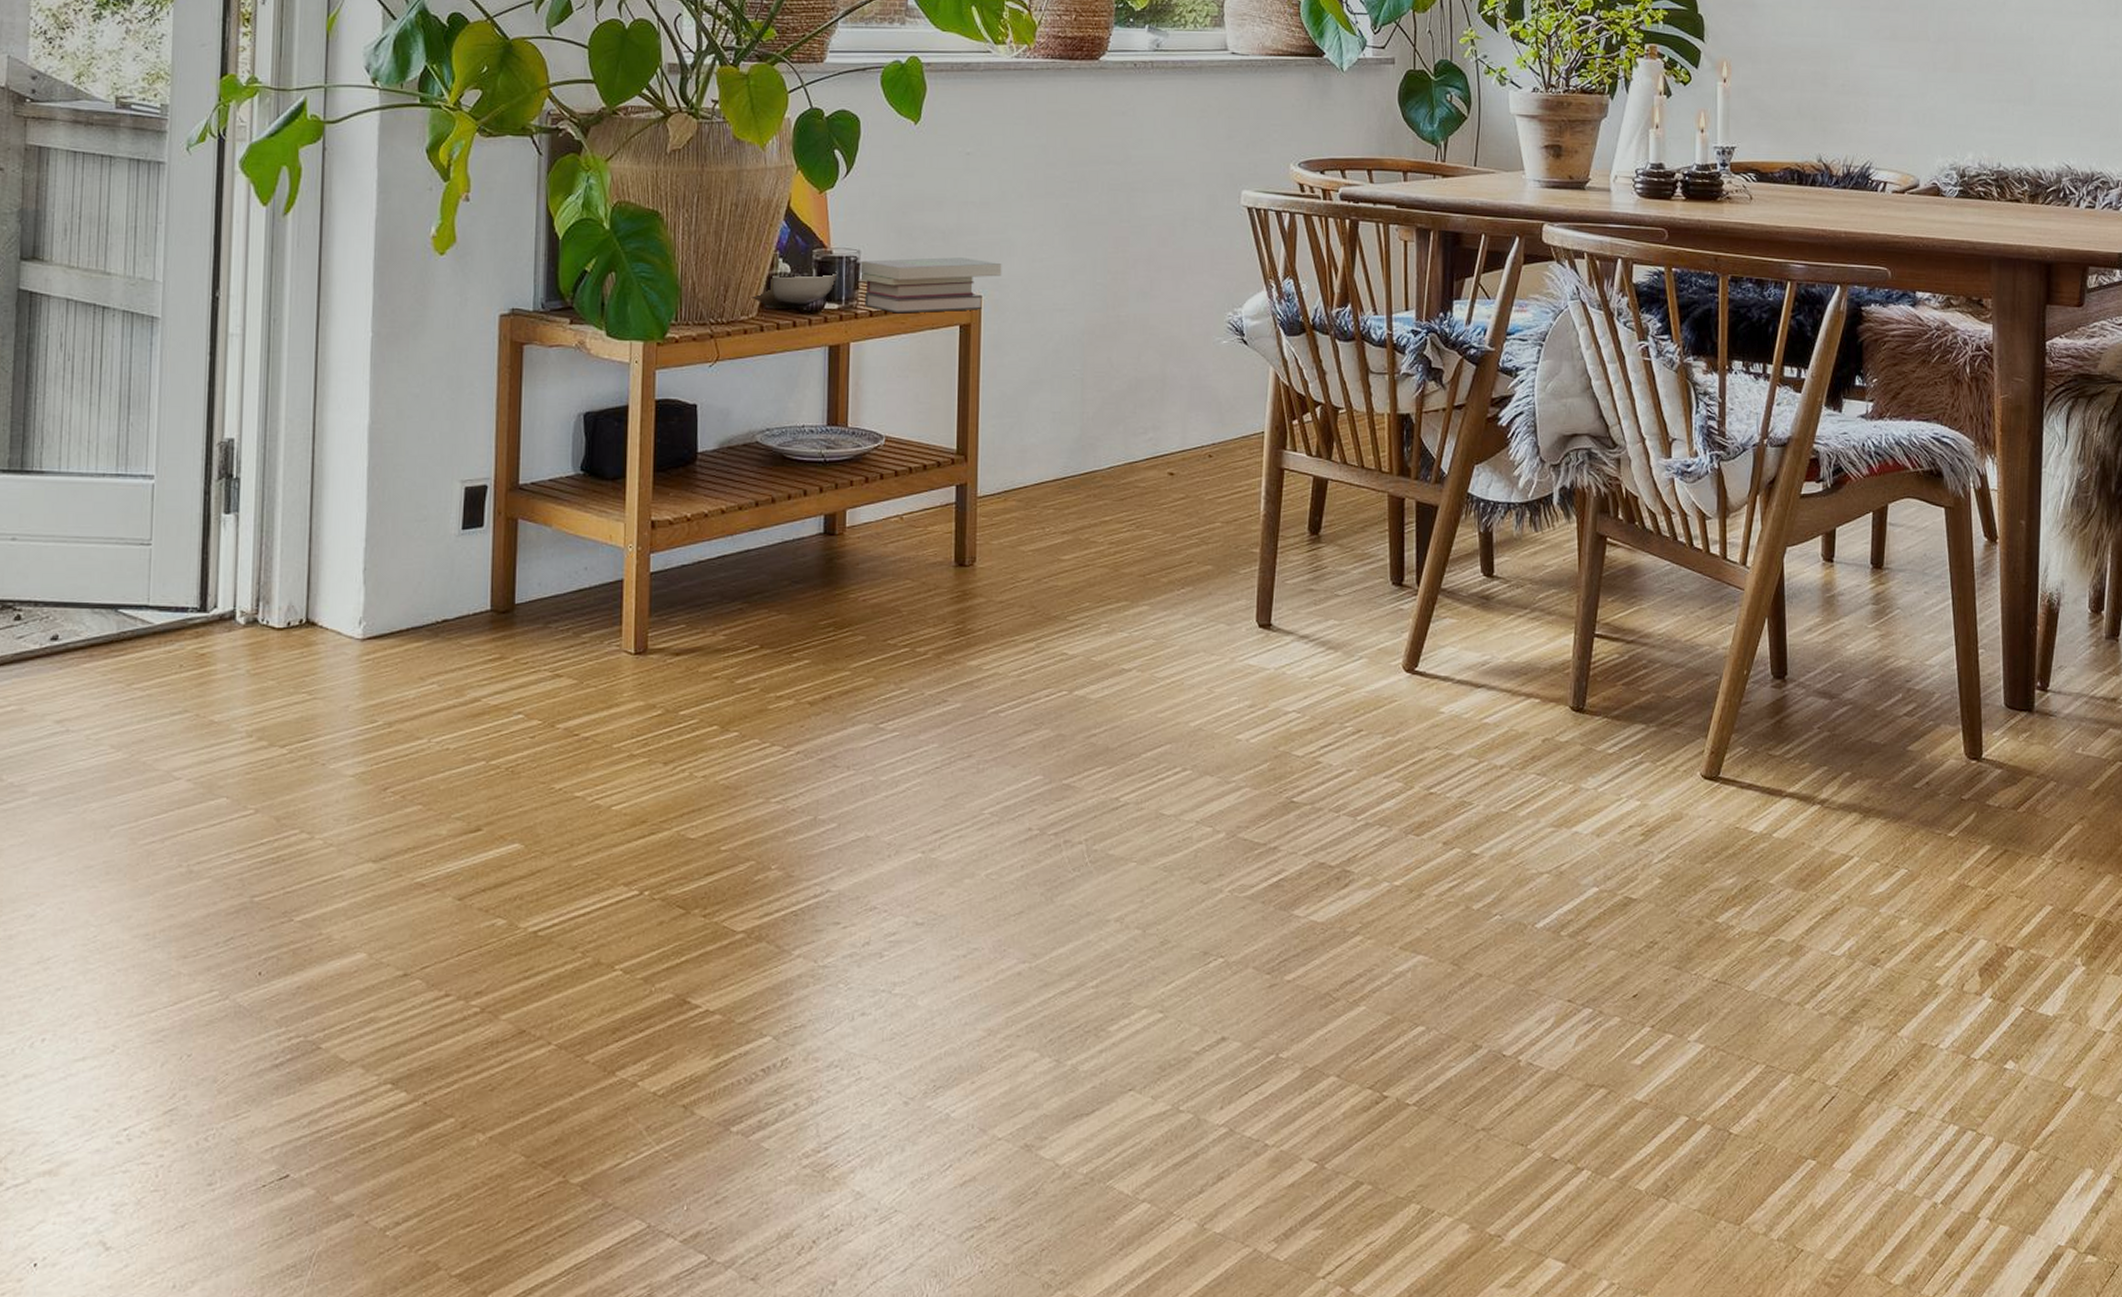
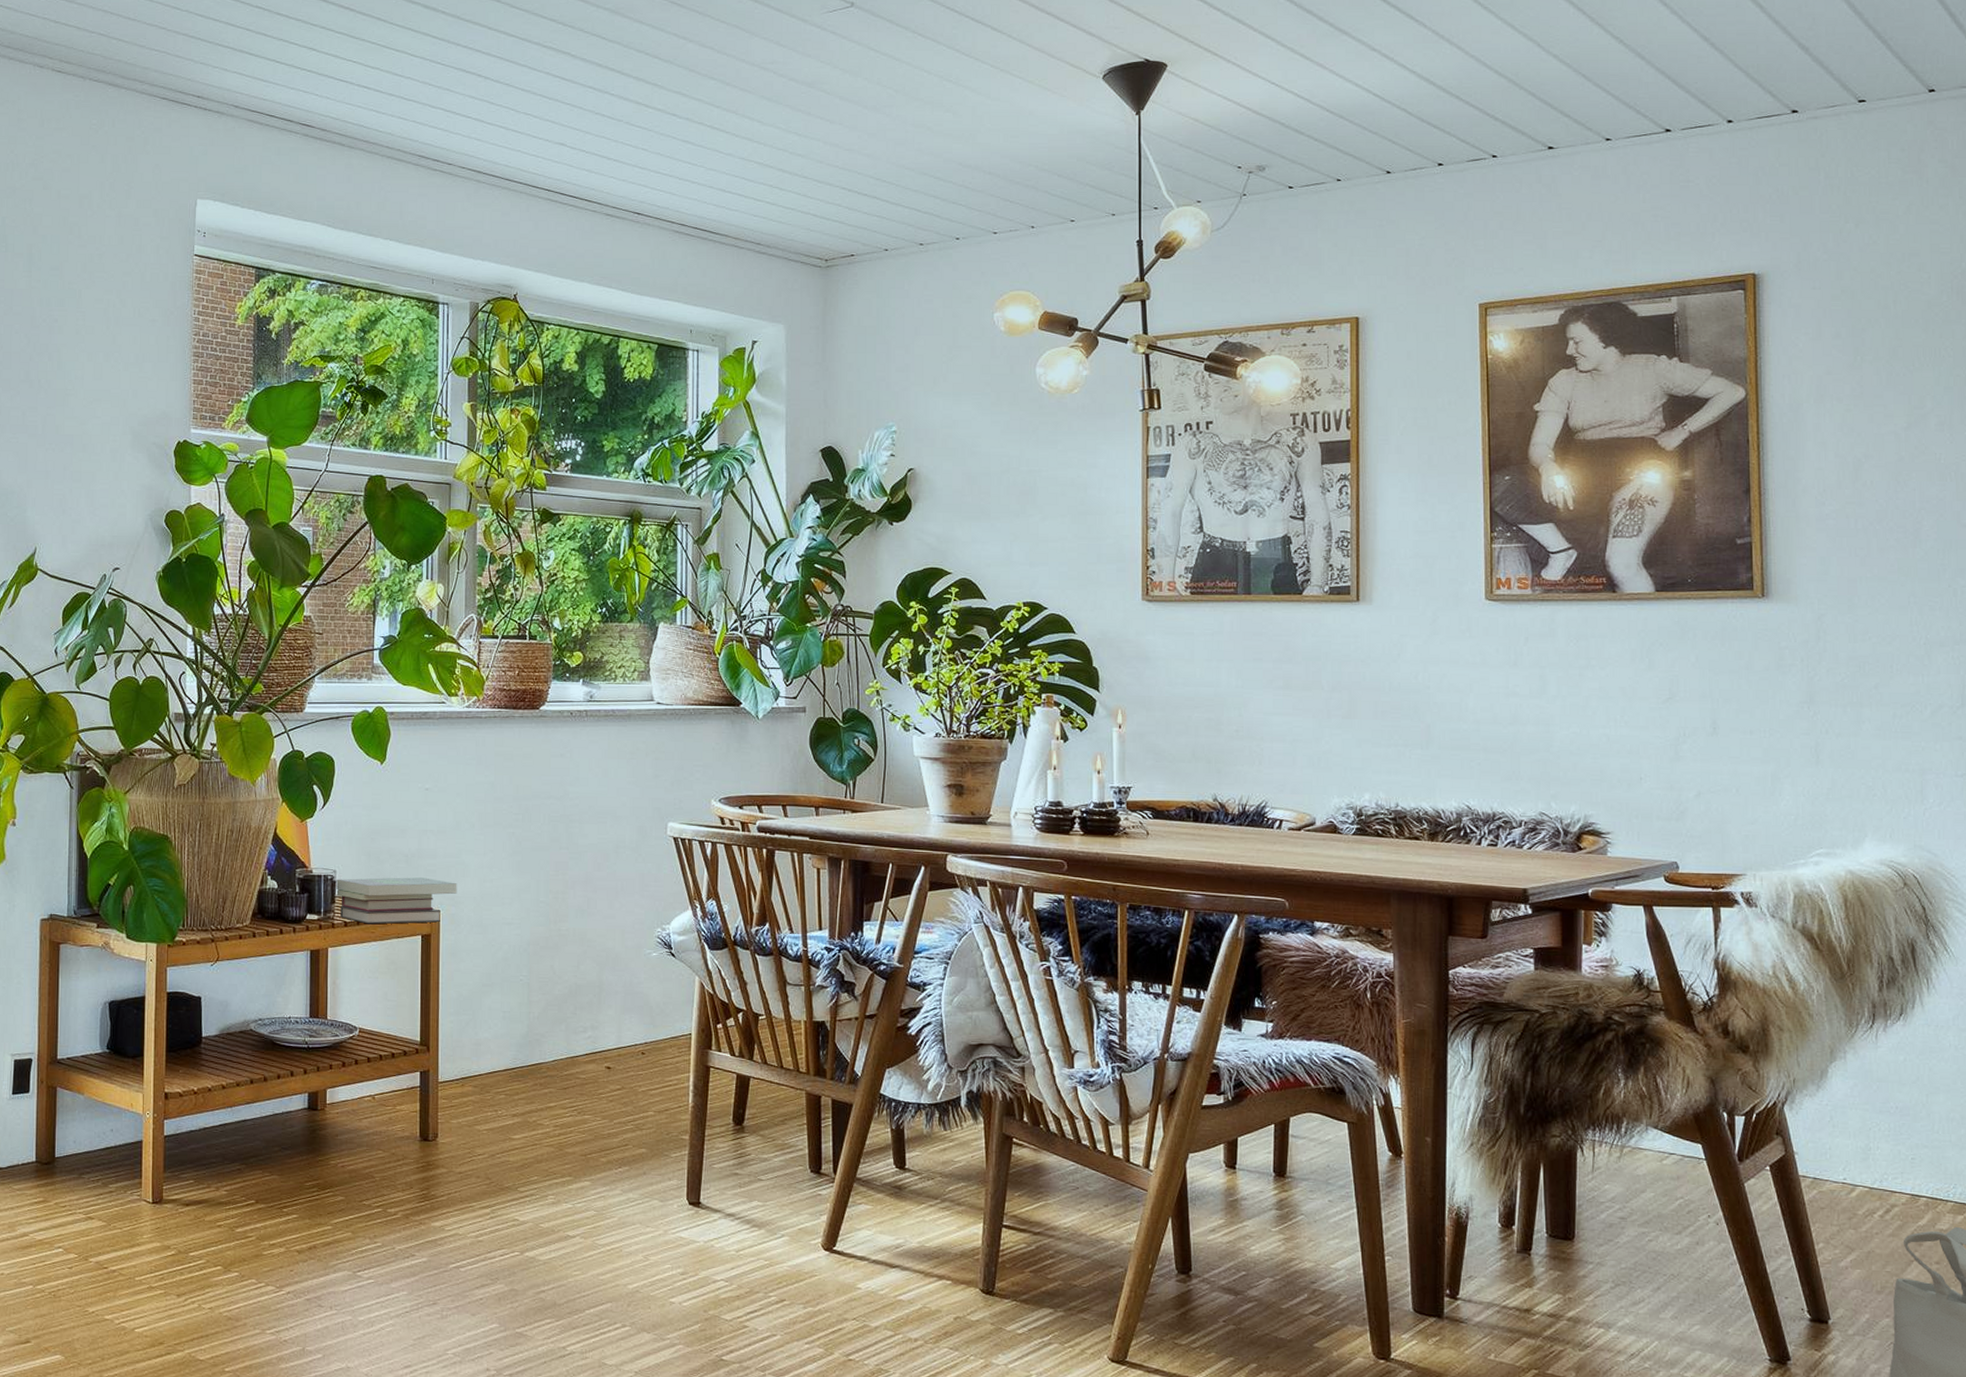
bowl: present [751,271,838,309] -> none [245,888,317,919]

